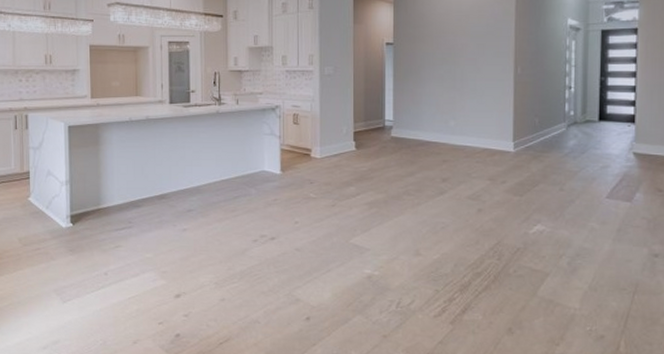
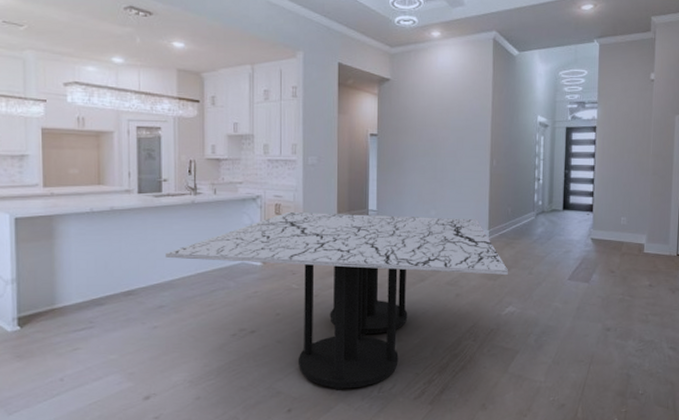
dining table: none [193,121,536,302] -> present [165,211,508,390]

